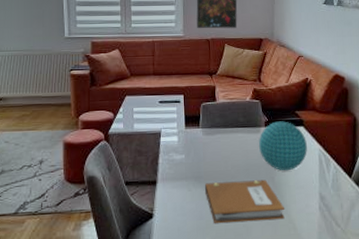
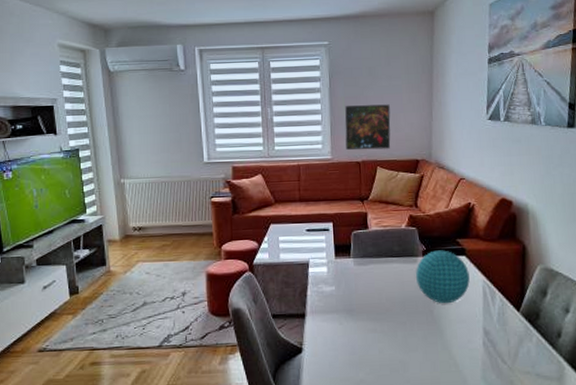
notebook: present [204,180,285,223] -> none [356,313,445,358]

